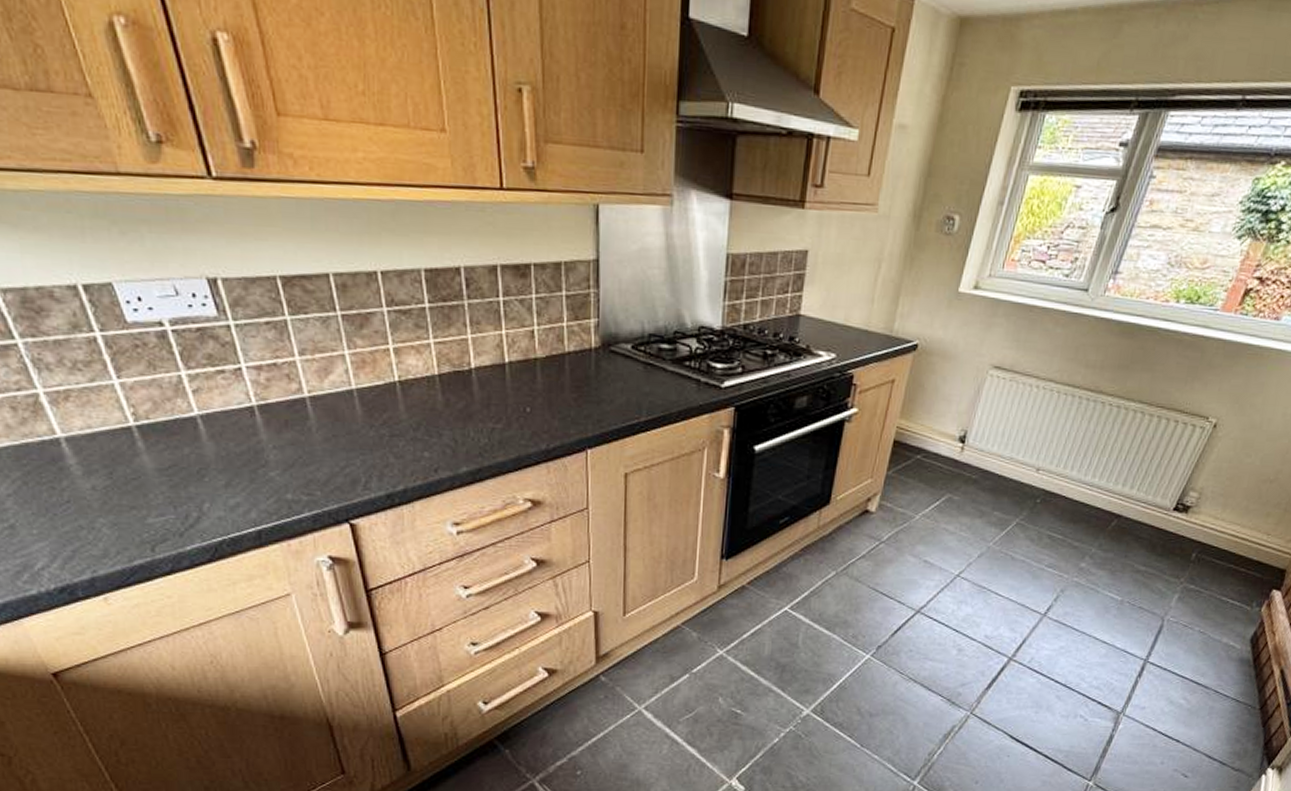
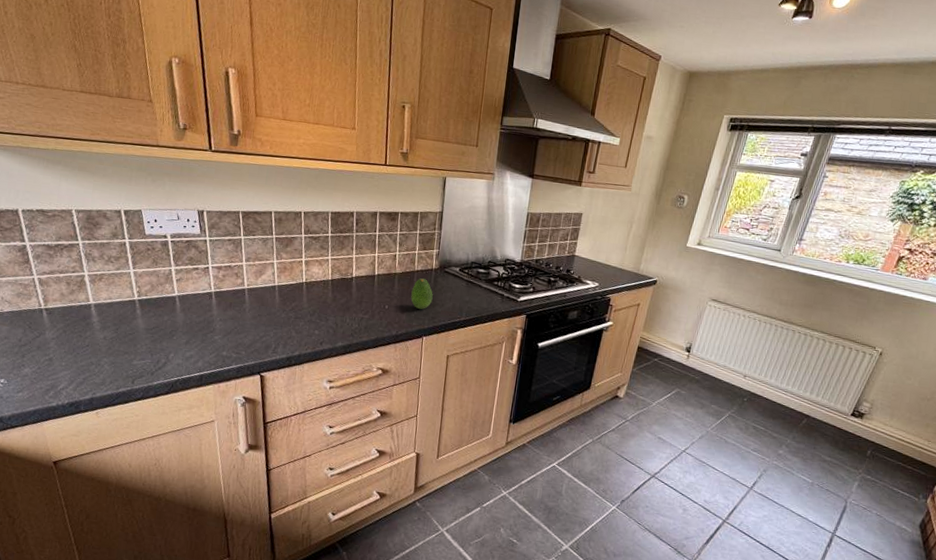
fruit: none [563,363,596,409] -> present [411,278,433,309]

